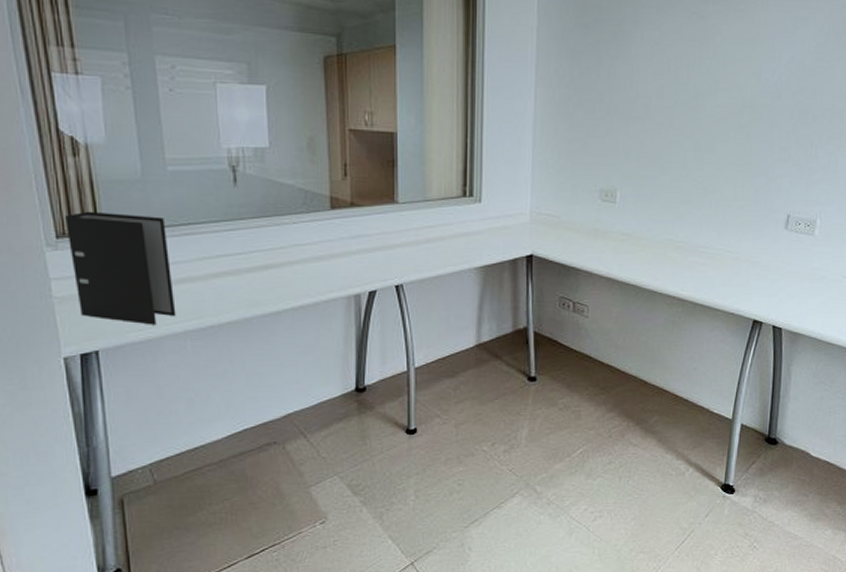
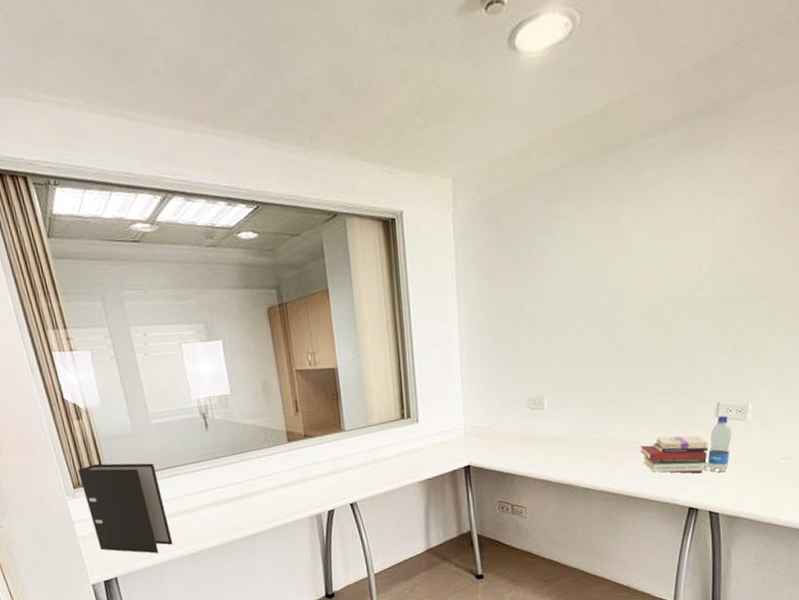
books: none [709,243,776,285] -> present [640,435,709,474]
bottle: none [774,229,800,286] -> present [708,416,732,473]

